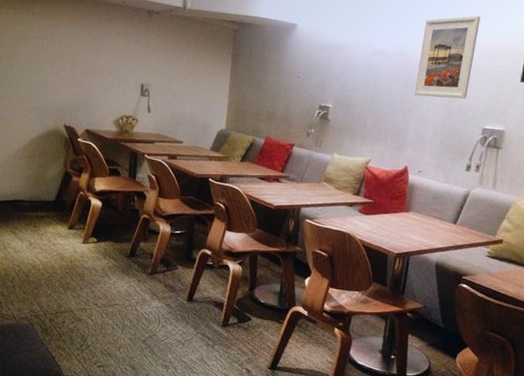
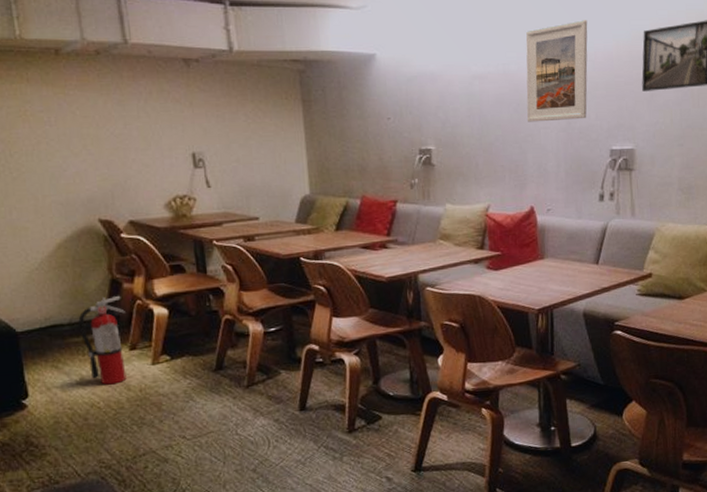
fire extinguisher: none [35,185,71,254] -> present [78,295,127,385]

